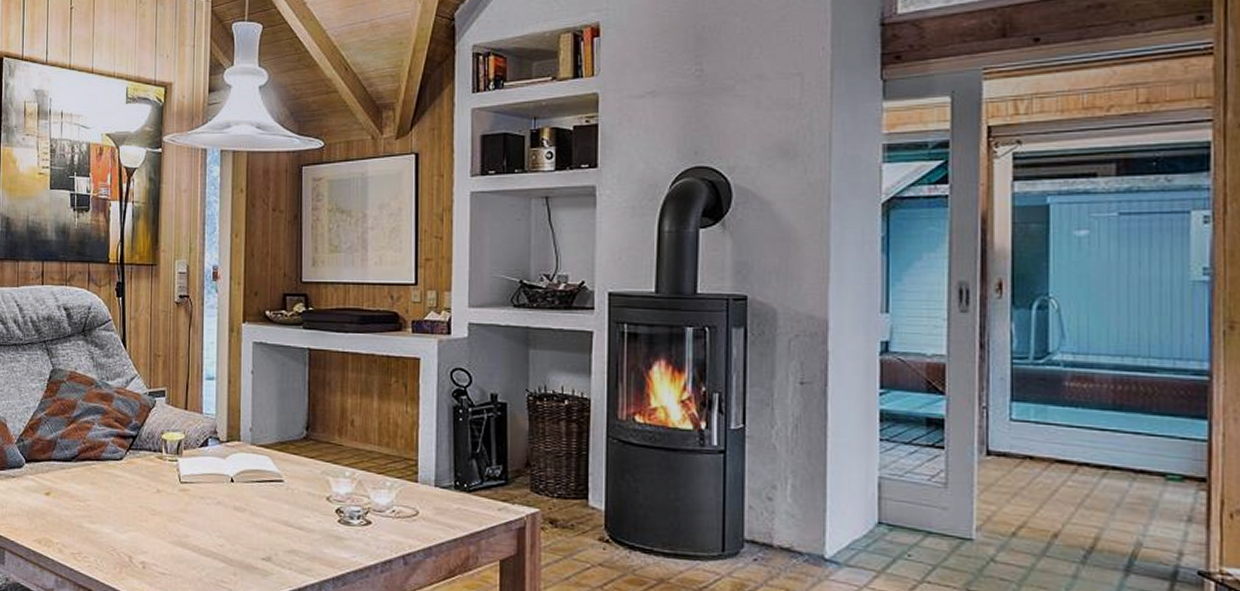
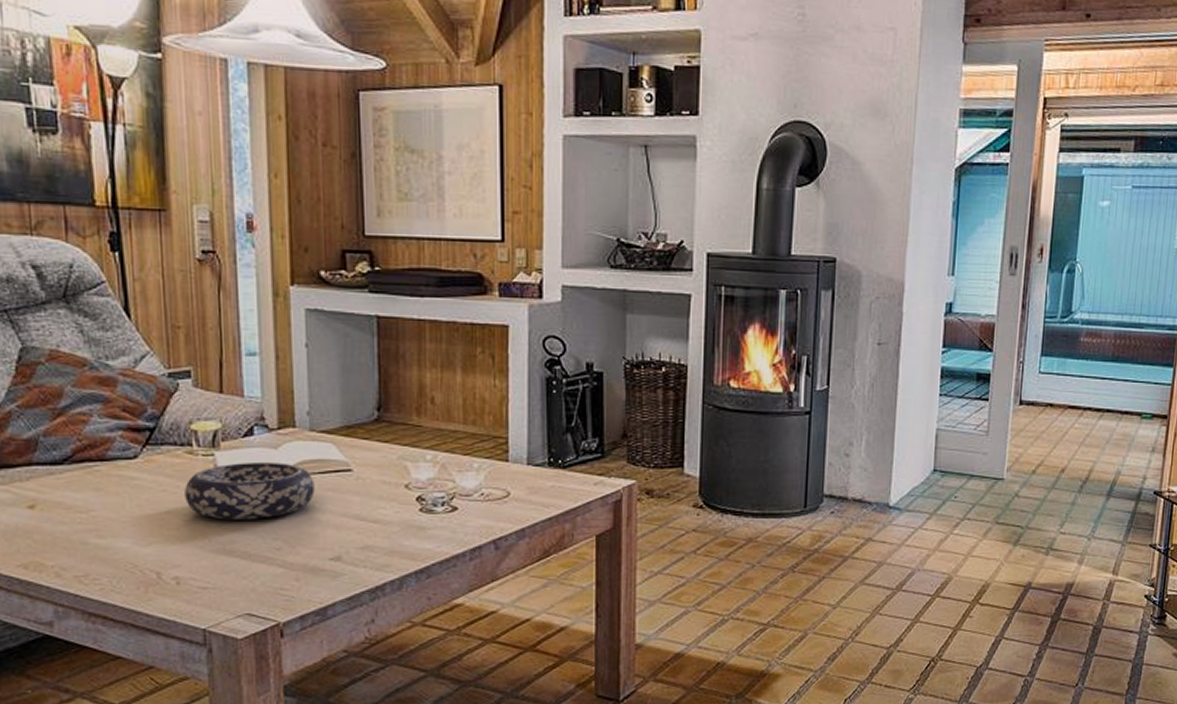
decorative bowl: none [154,468,253,518] -> present [184,463,315,520]

